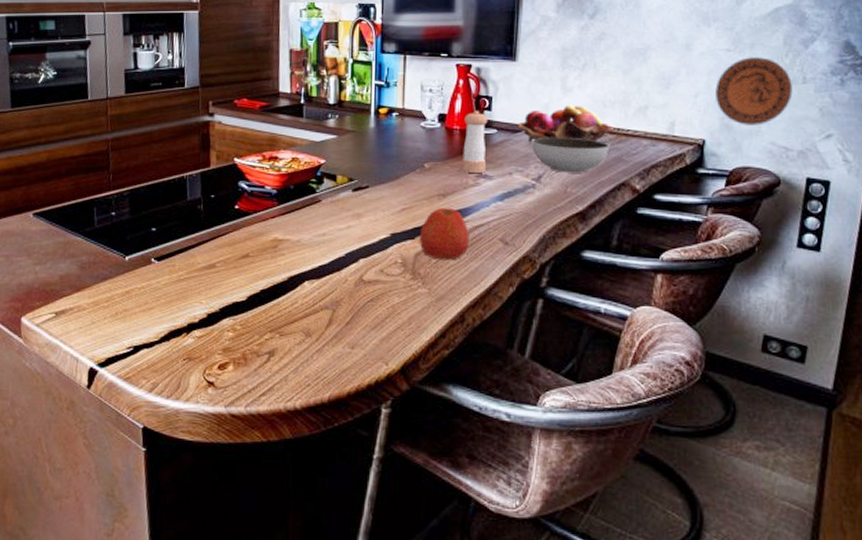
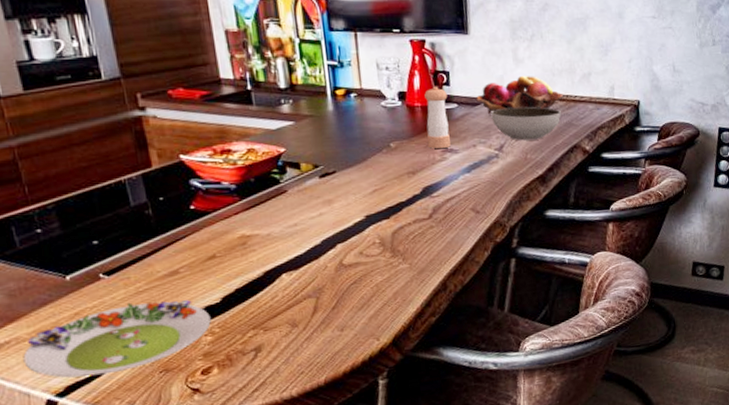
salad plate: none [79,288,235,353] -> present [23,299,211,378]
apple: present [420,208,470,260] -> none [394,184,444,235]
decorative plate: present [715,57,793,127] -> none [645,23,706,87]

